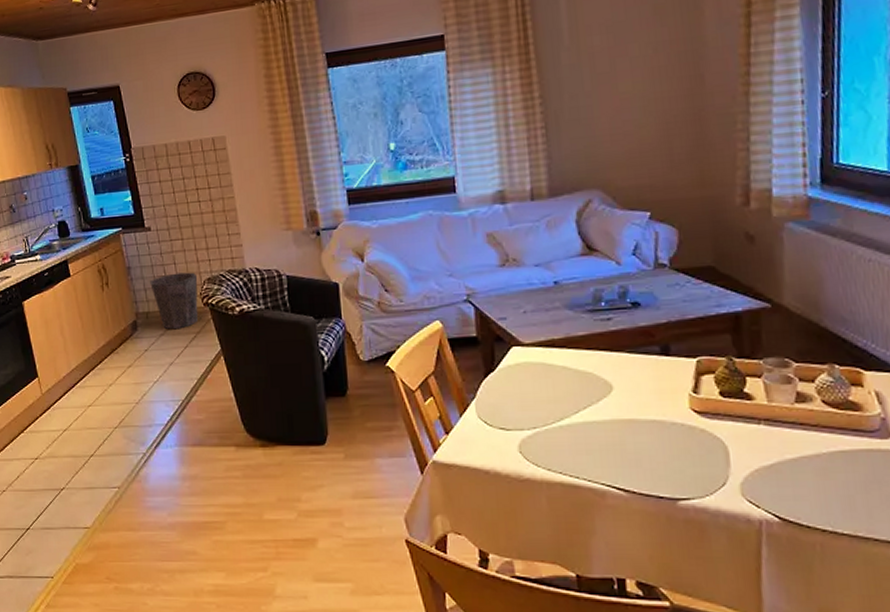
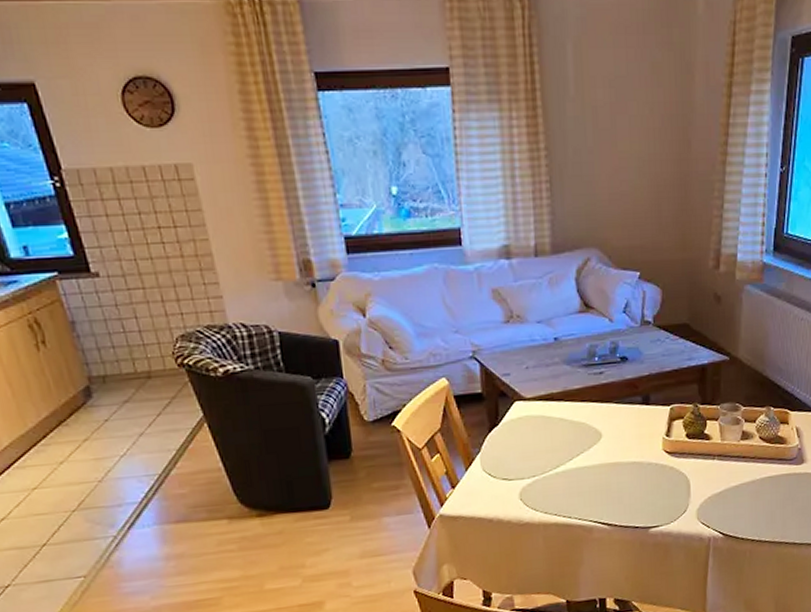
waste bin: present [150,272,198,330] -> none [104,327,172,395]

